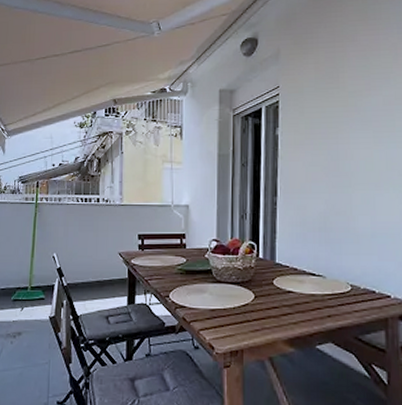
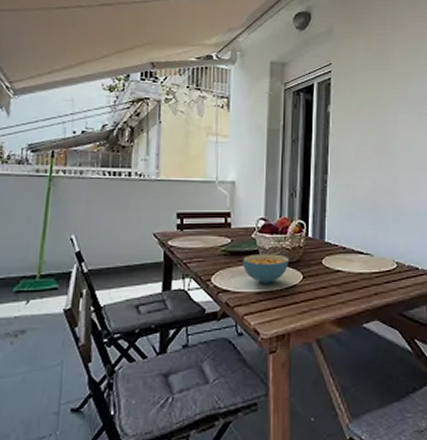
cereal bowl: none [198,273,240,302] -> present [243,254,288,284]

